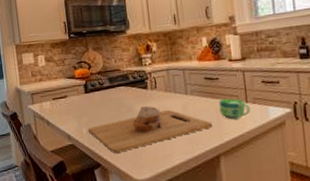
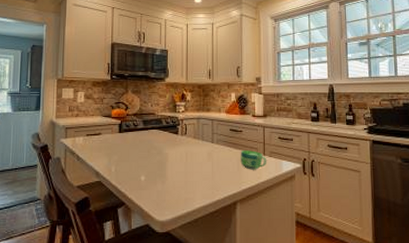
cutting board: present [87,106,212,153] -> none [116,150,232,193]

